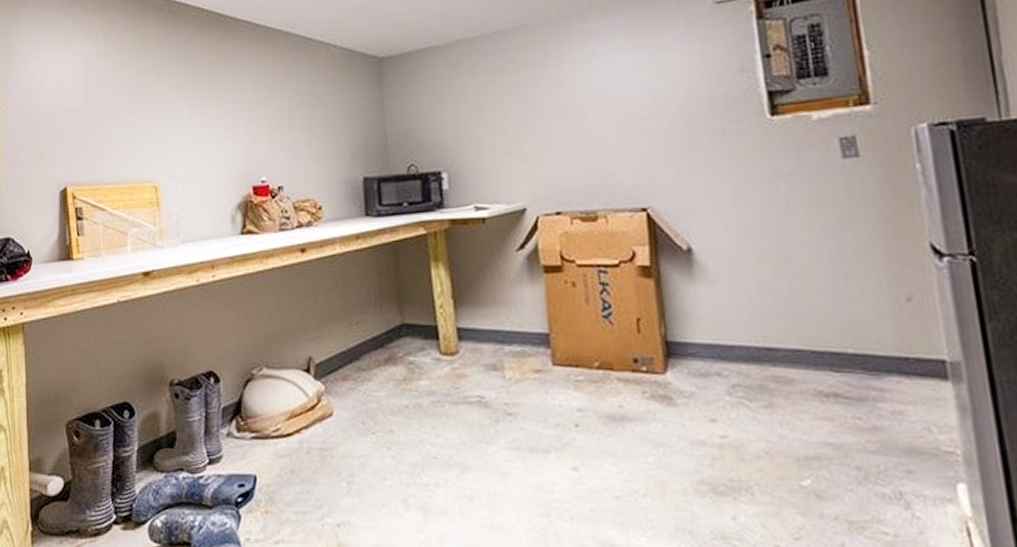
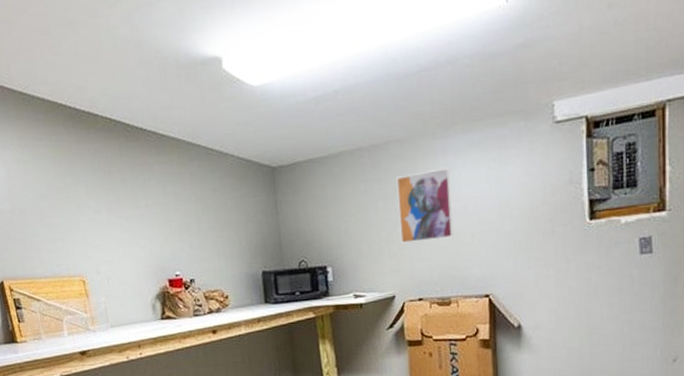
wall art: none [525,55,598,146] -> present [396,167,454,244]

